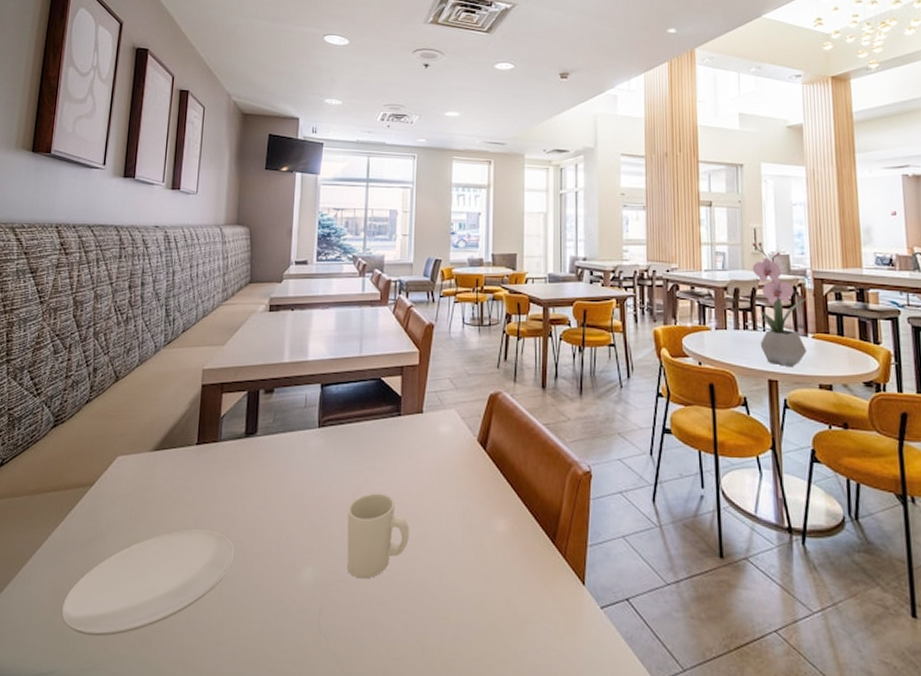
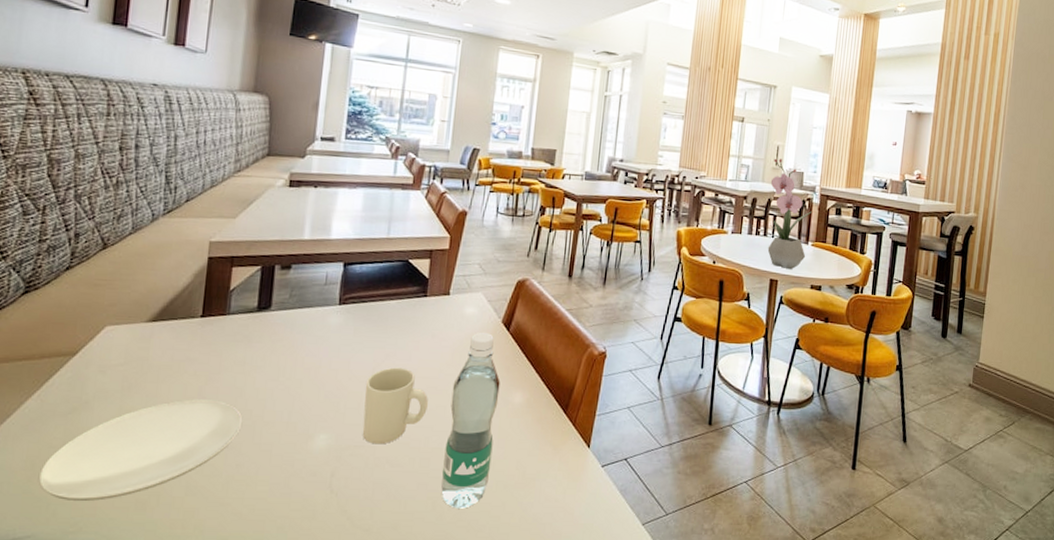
bottle: none [428,452,481,656] -> present [440,332,500,509]

